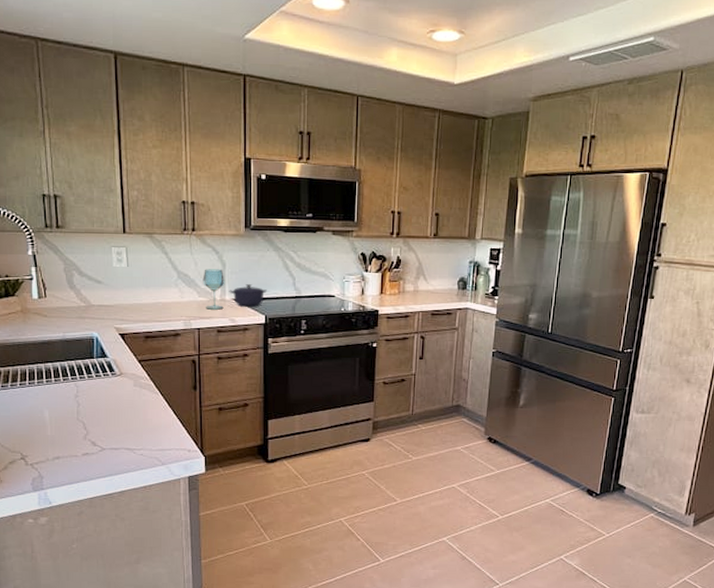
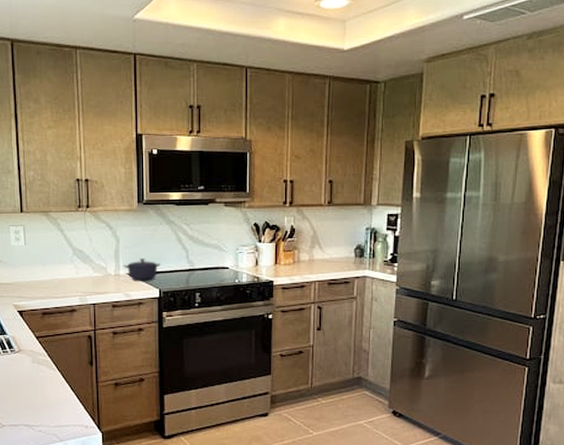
wine glass: present [202,269,225,310] -> none [97,244,119,285]

